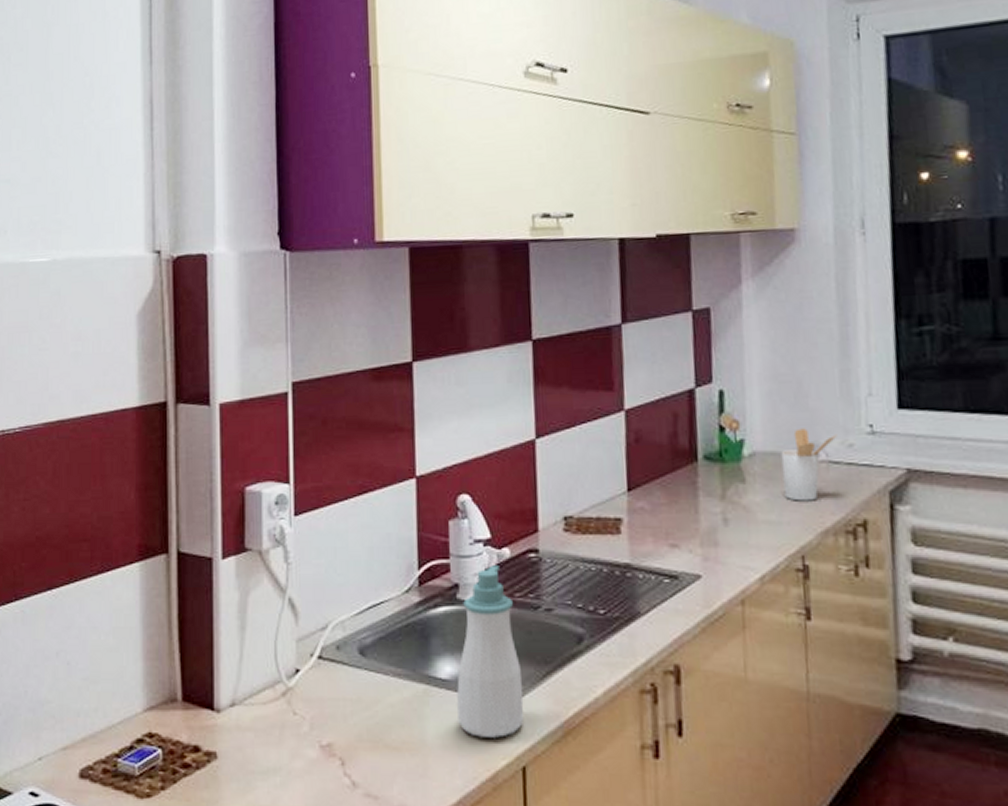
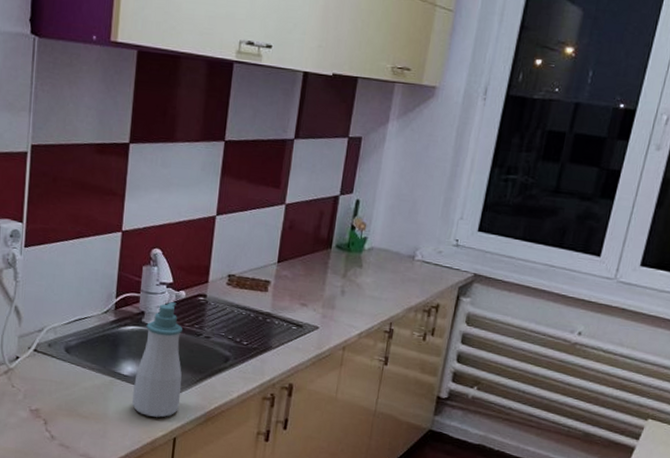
utensil holder: present [781,428,837,501] -> none [387,235,433,287]

